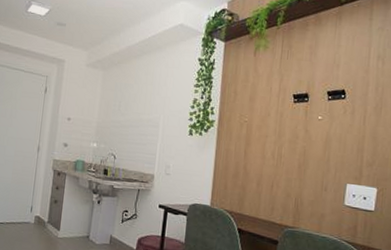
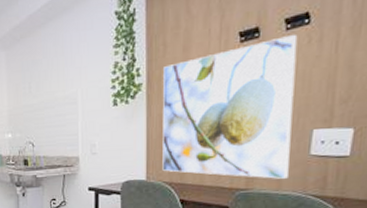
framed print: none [225,104,337,223] -> present [162,34,298,179]

